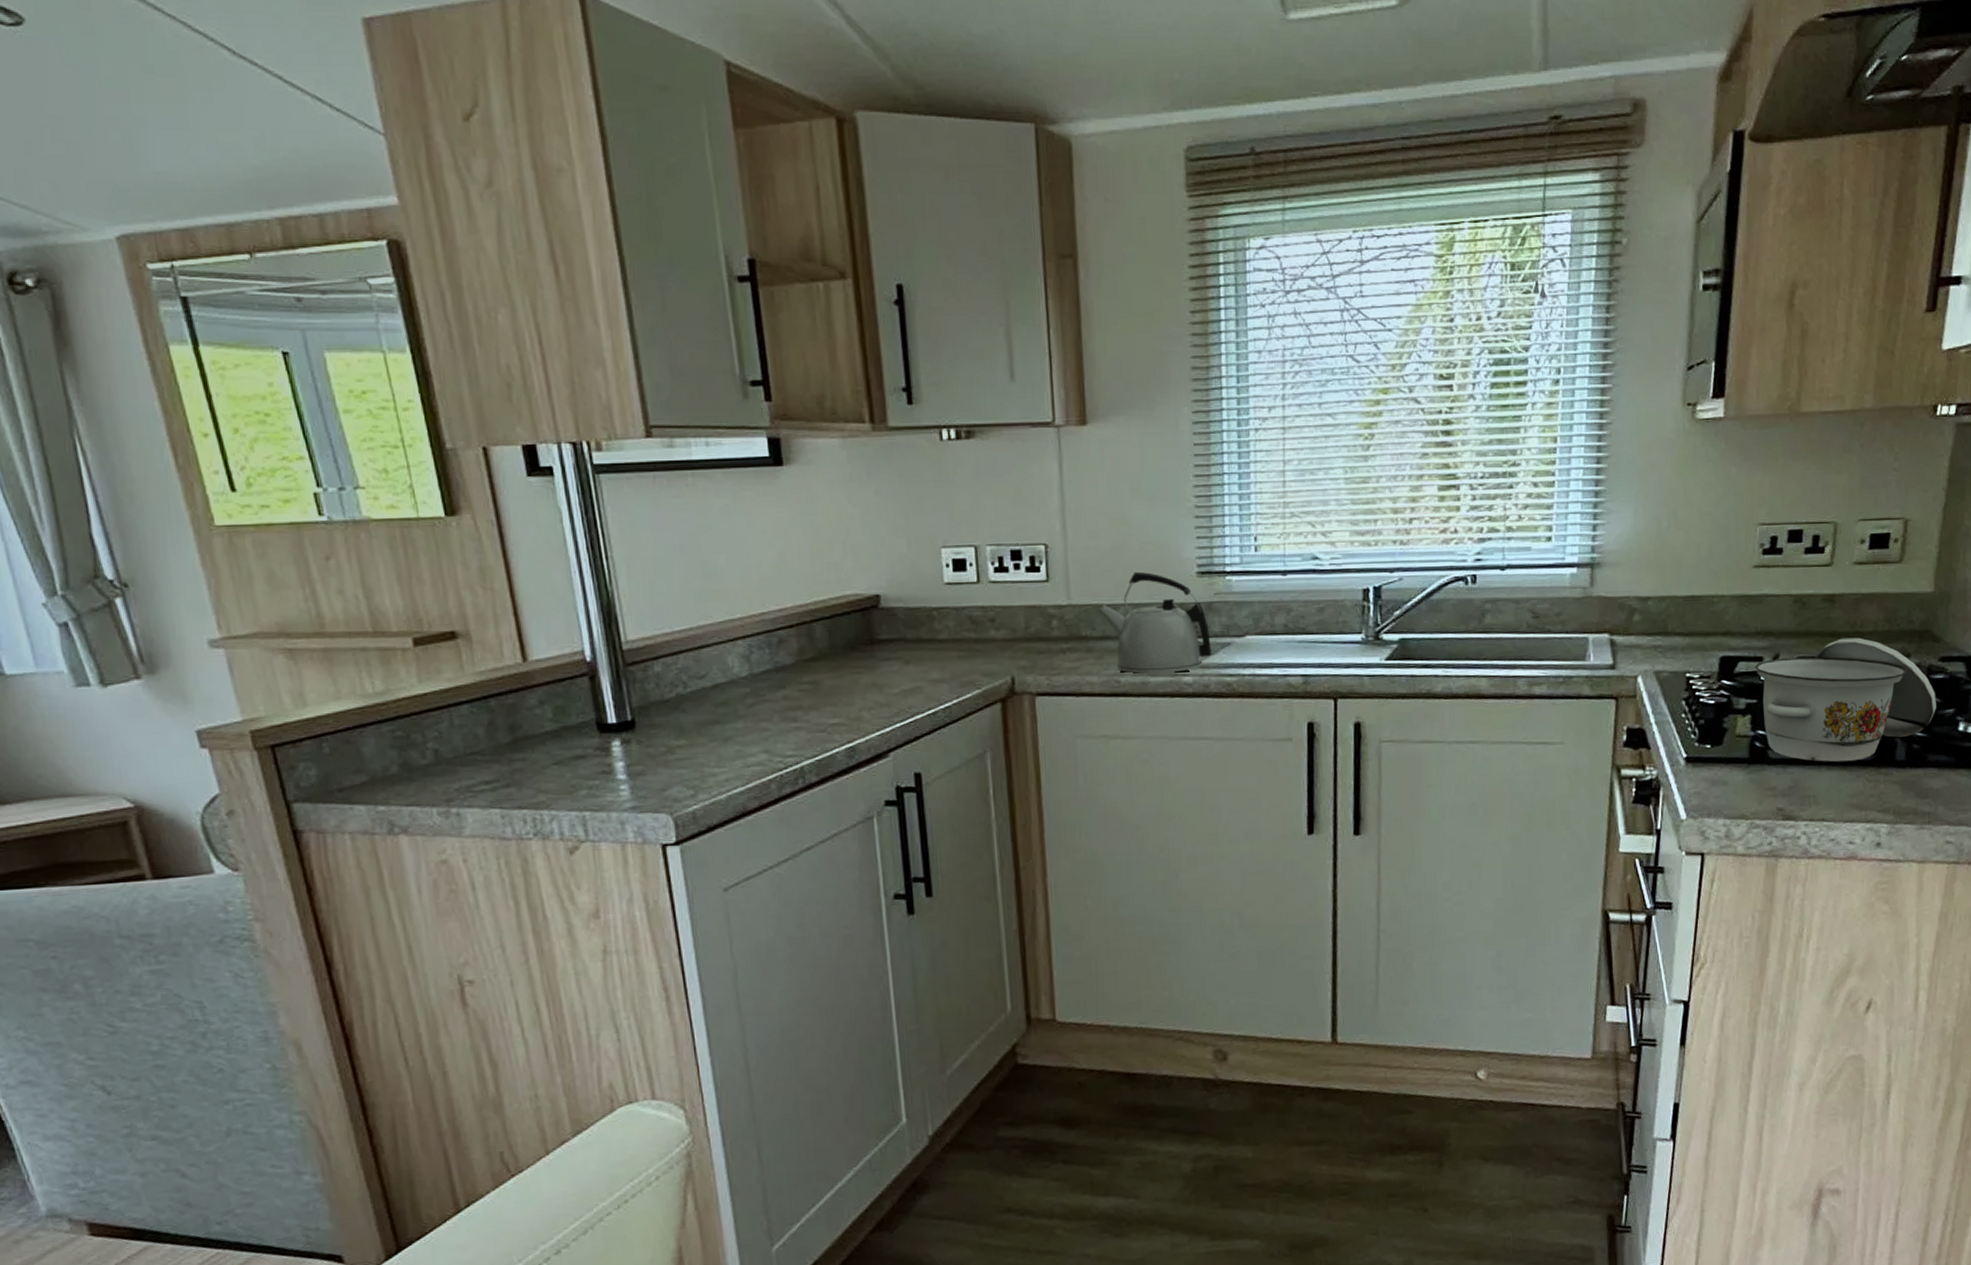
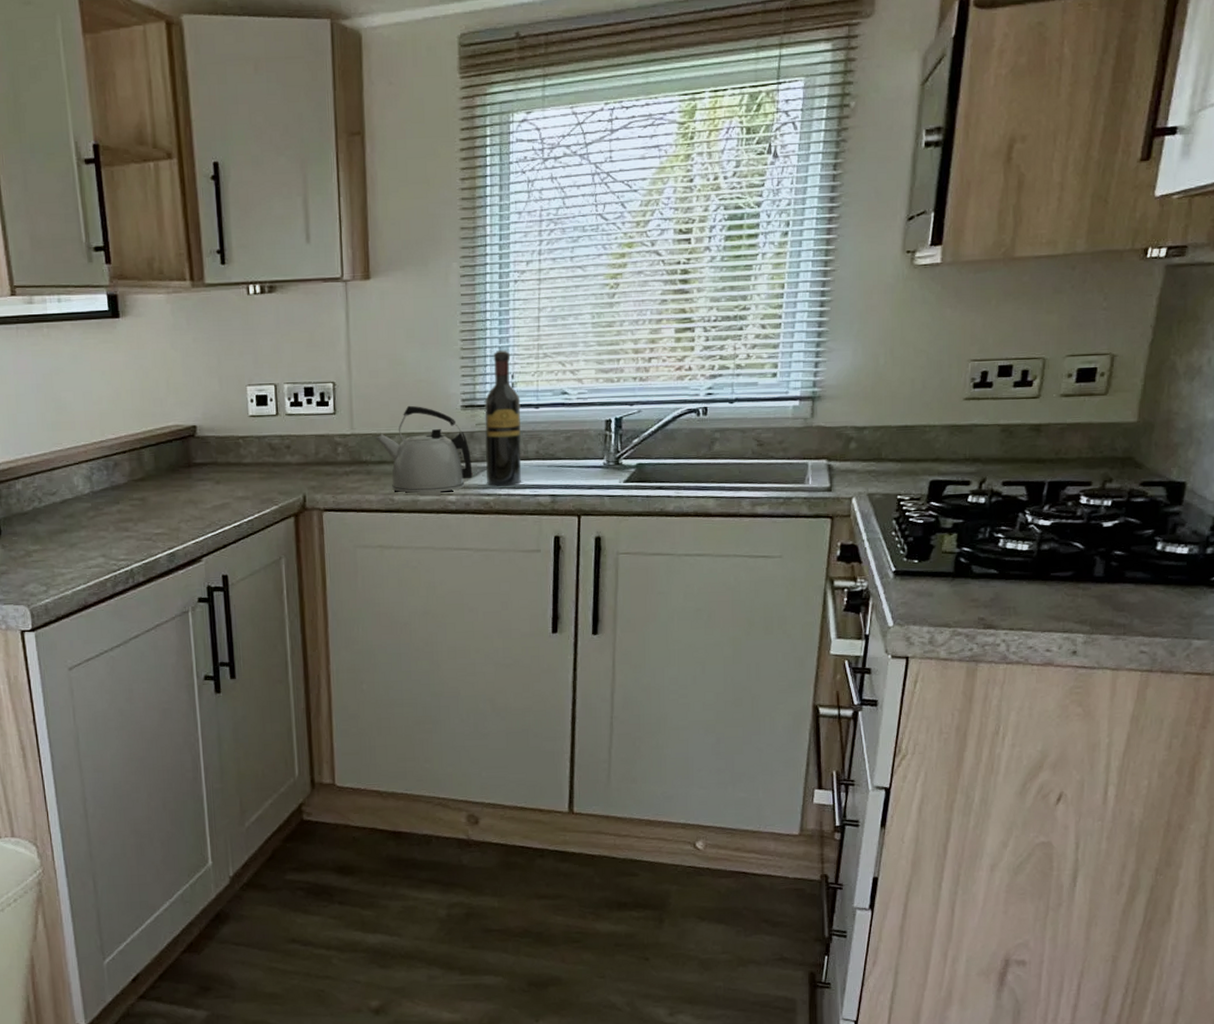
wine bottle: none [1223,508,1268,666] -> present [484,350,522,487]
cooking pot: present [1754,637,1936,762] -> none [962,463,1136,577]

